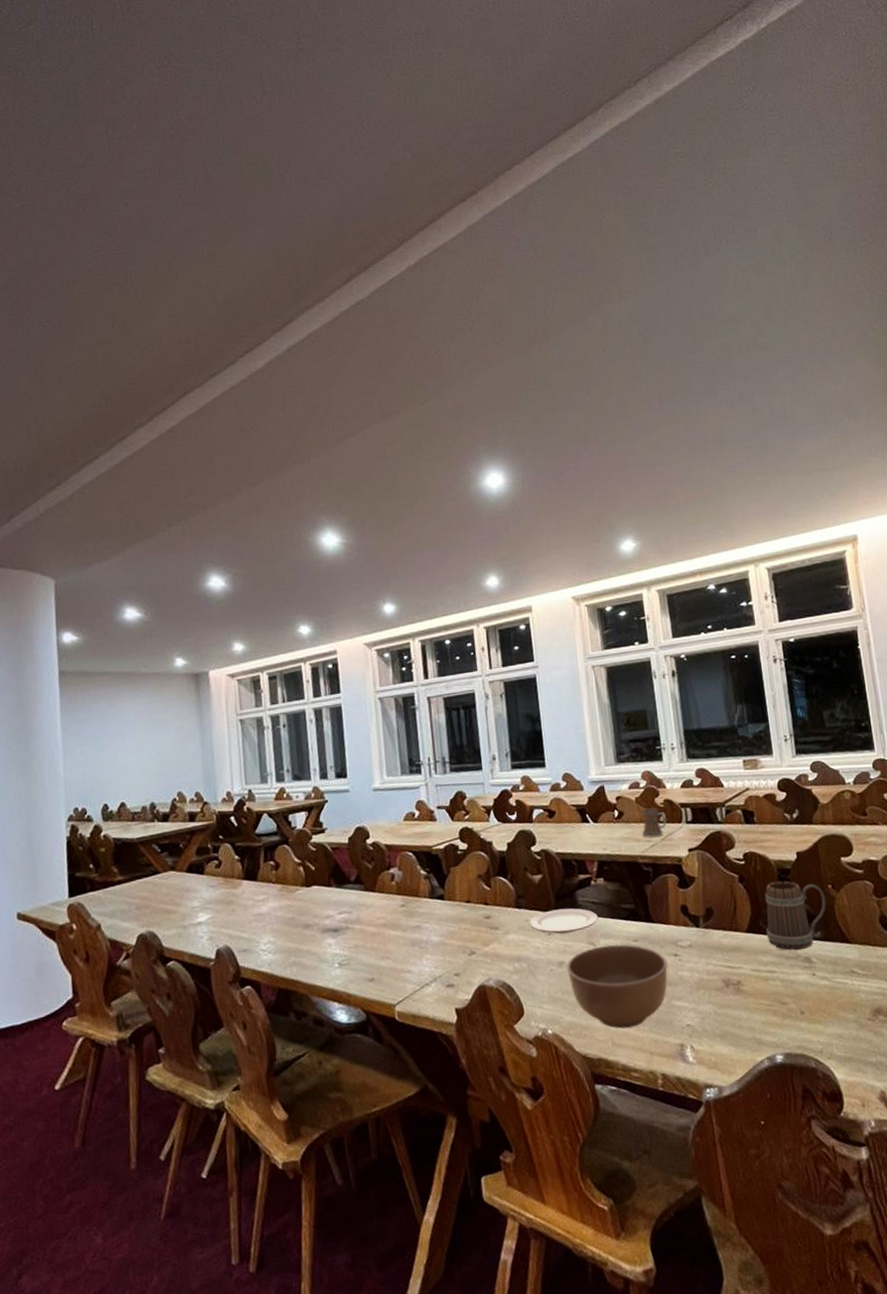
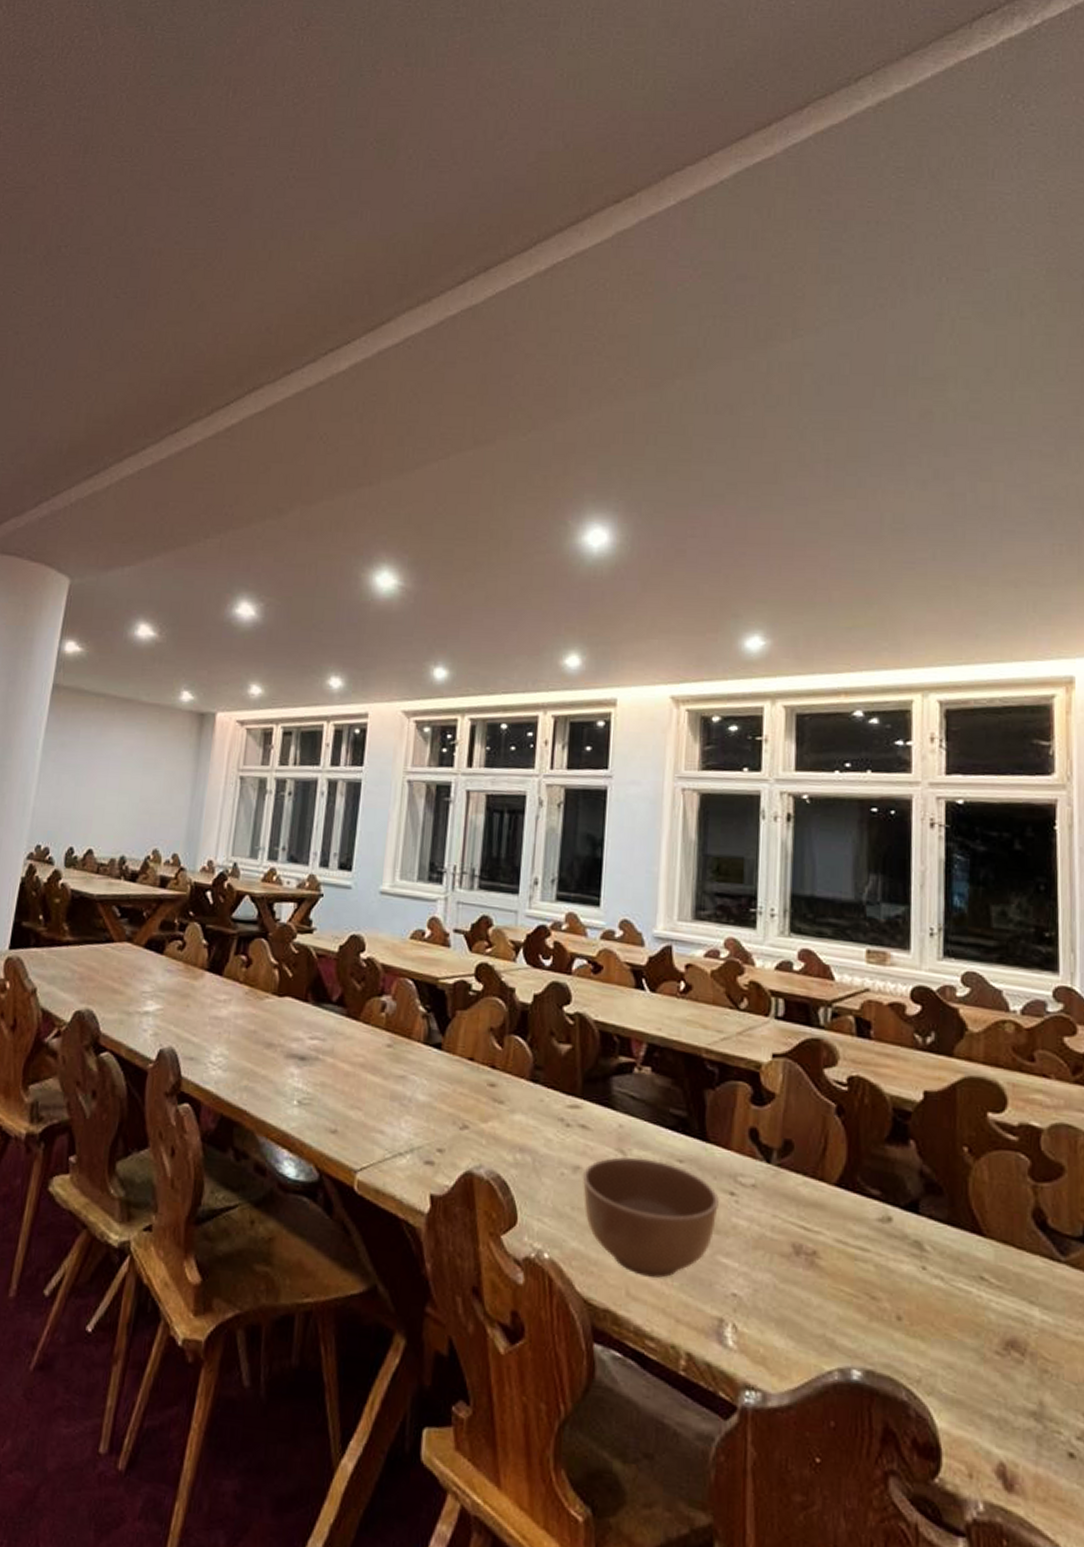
plate: present [529,908,599,934] -> none [545,1094,636,1130]
beer mug: present [642,807,667,837] -> none [713,987,748,1028]
beer mug: present [765,881,826,950] -> none [863,1125,957,1229]

